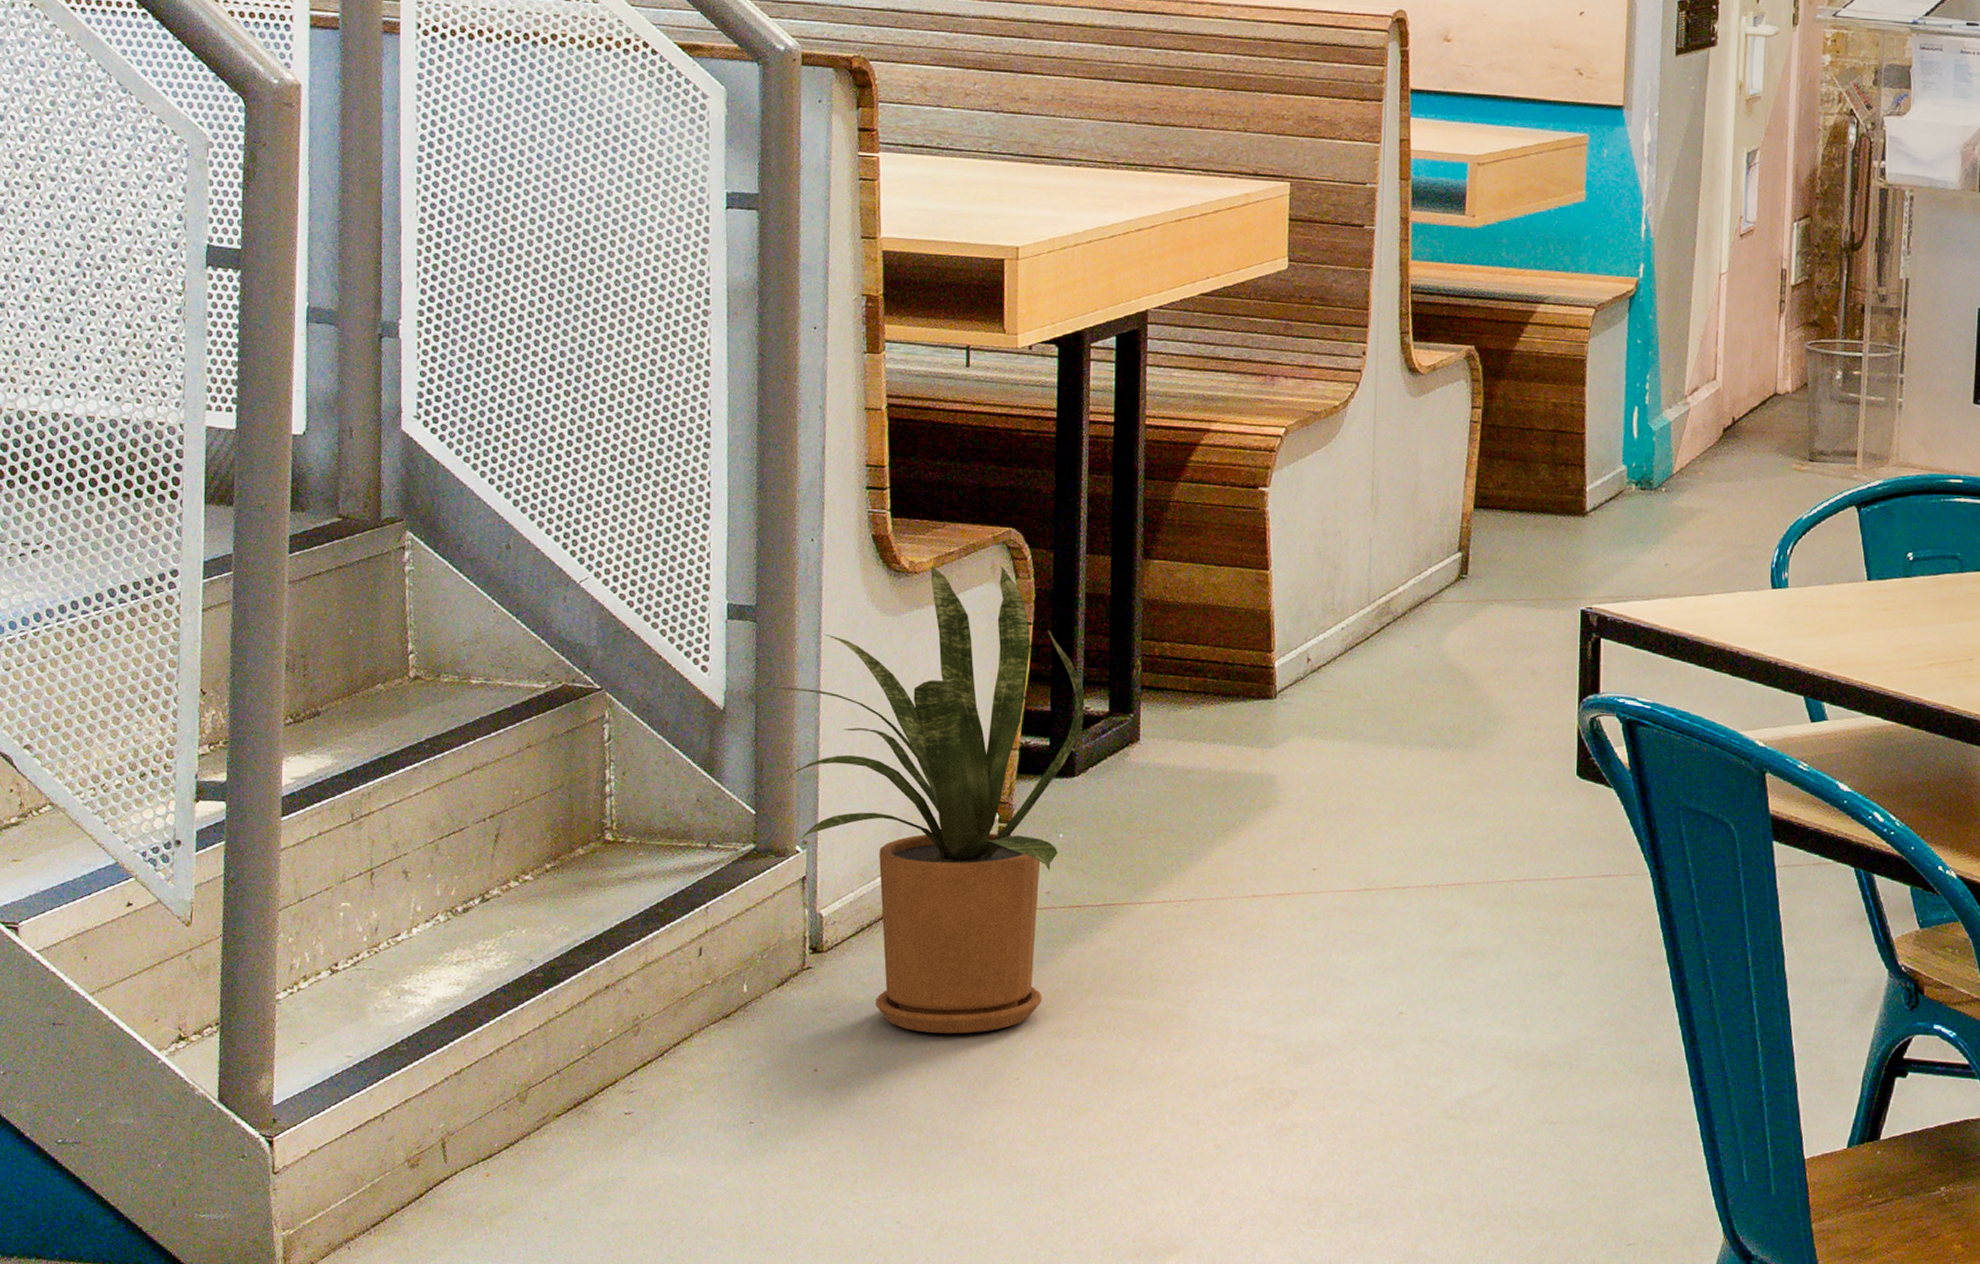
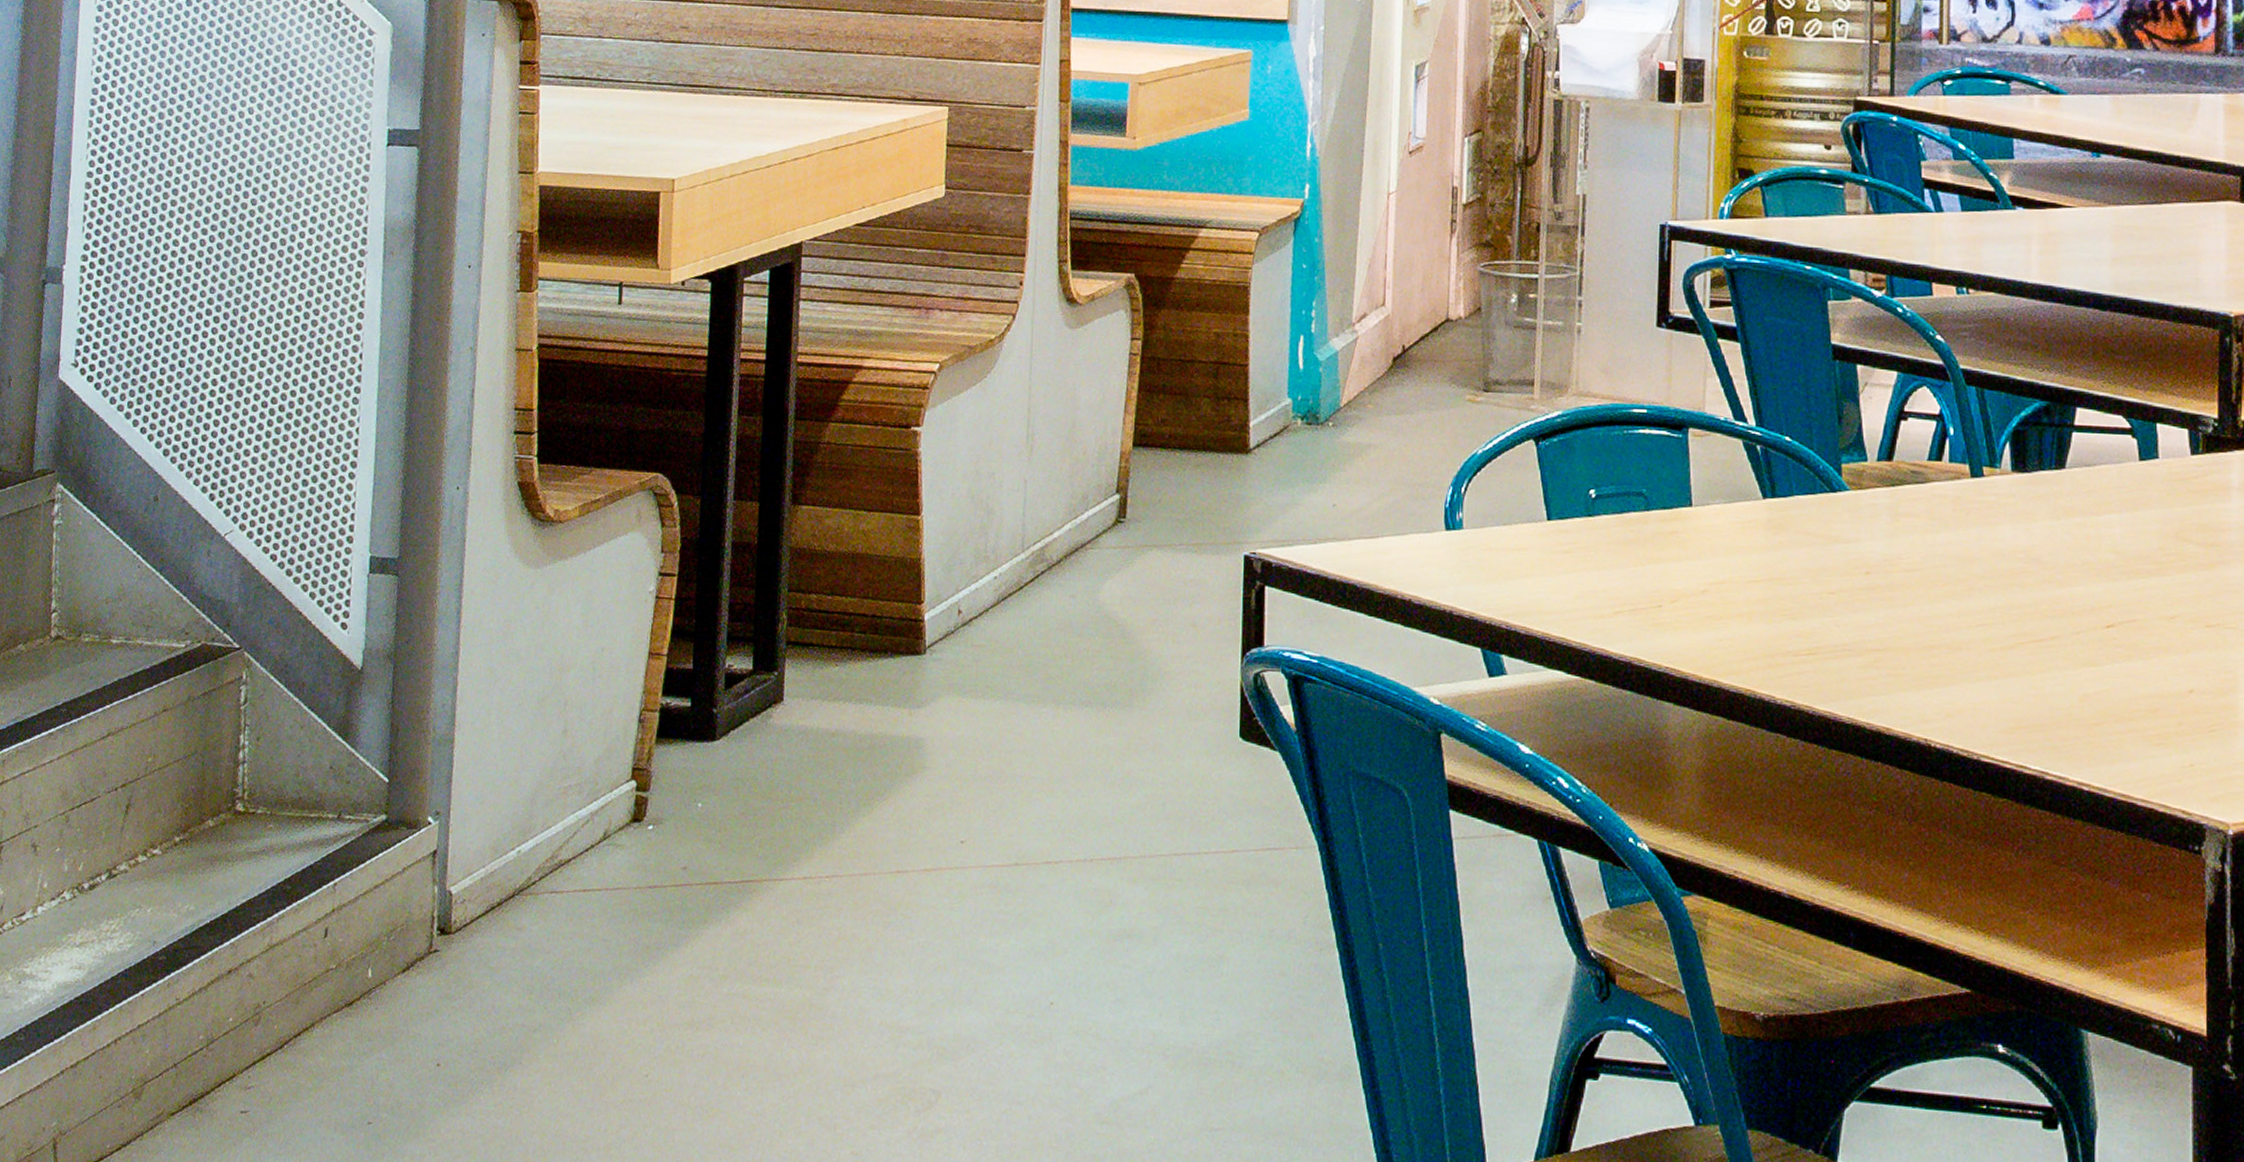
house plant: present [771,565,1085,1034] -> none [410,513,728,1025]

